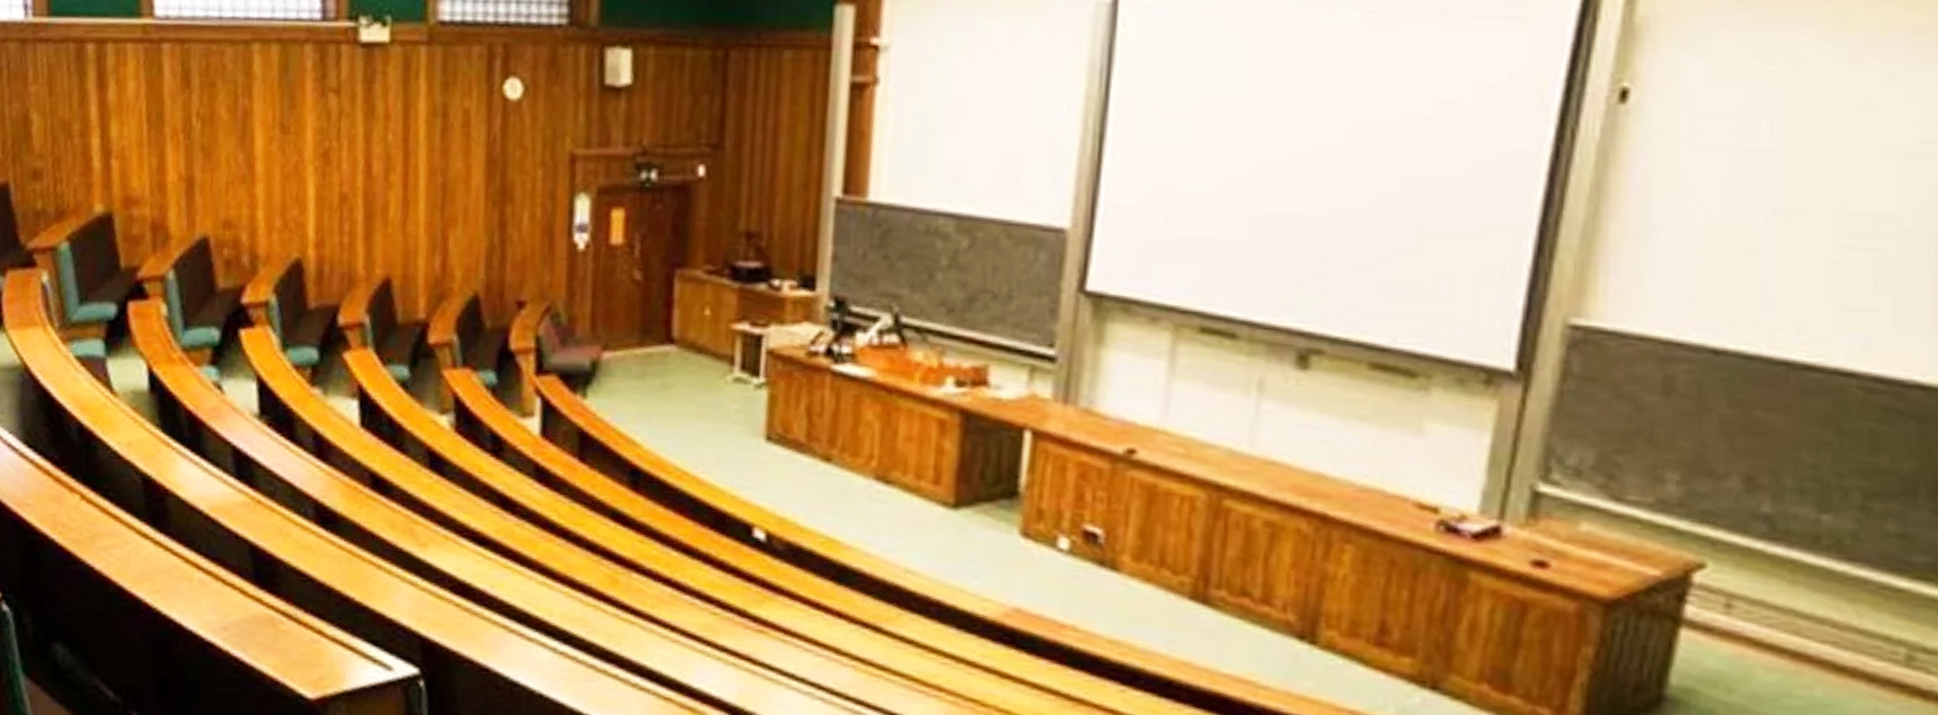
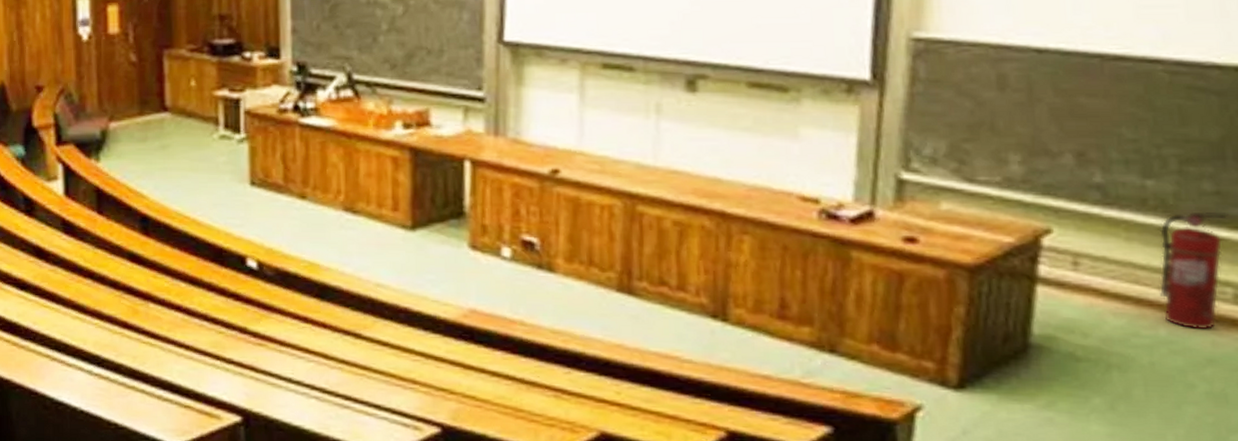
fire extinguisher: none [1822,556,1912,694] -> present [1159,212,1229,330]

